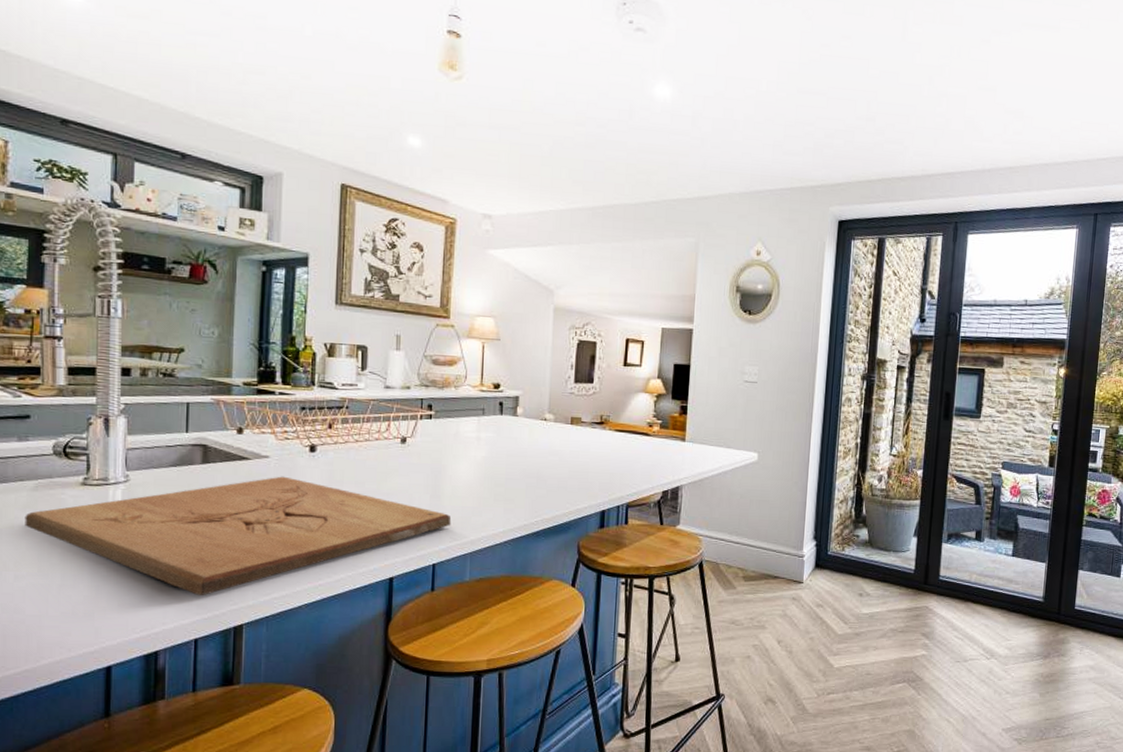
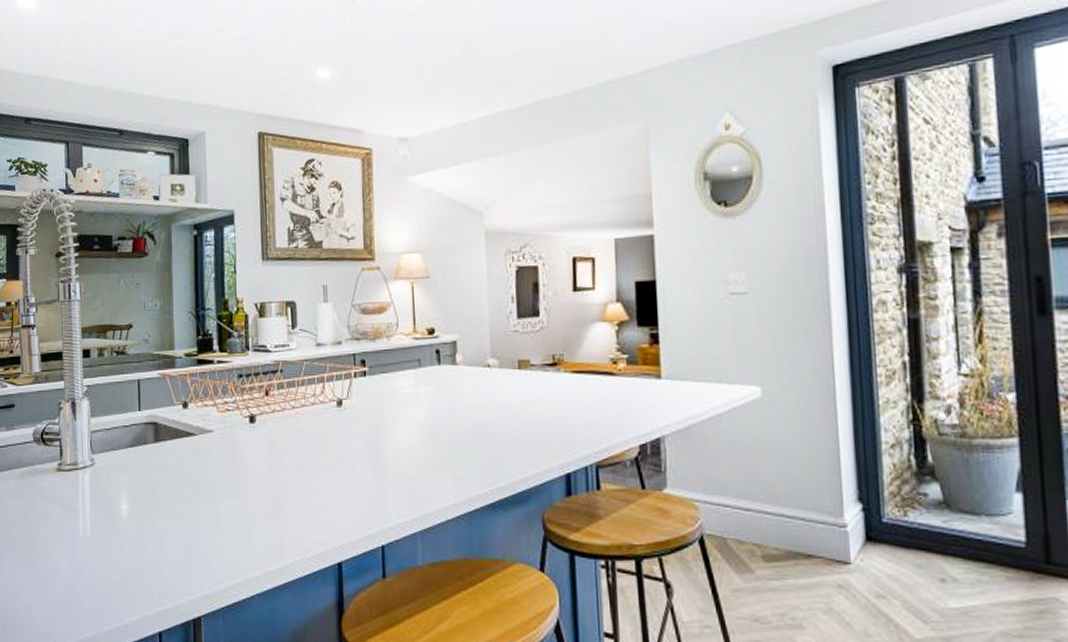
cutting board: present [25,476,452,596] -> none [14,451,397,585]

